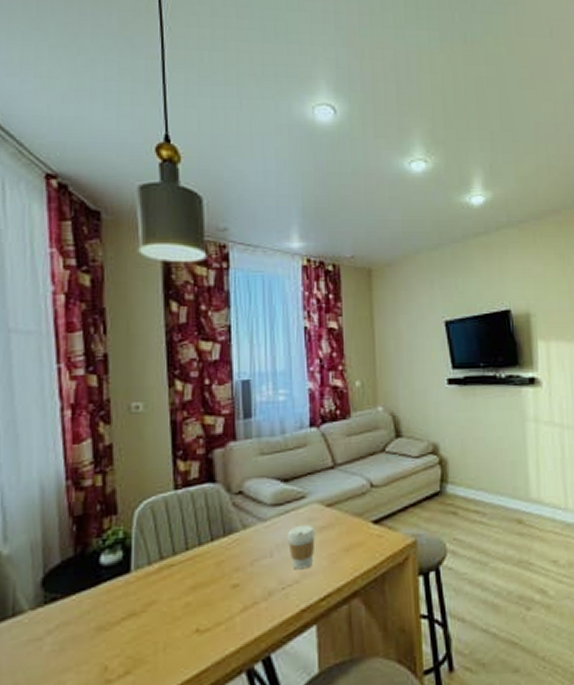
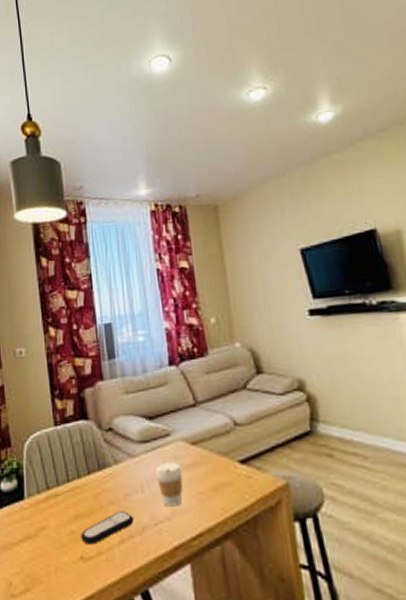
remote control: none [198,577,261,616] -> present [81,511,135,545]

